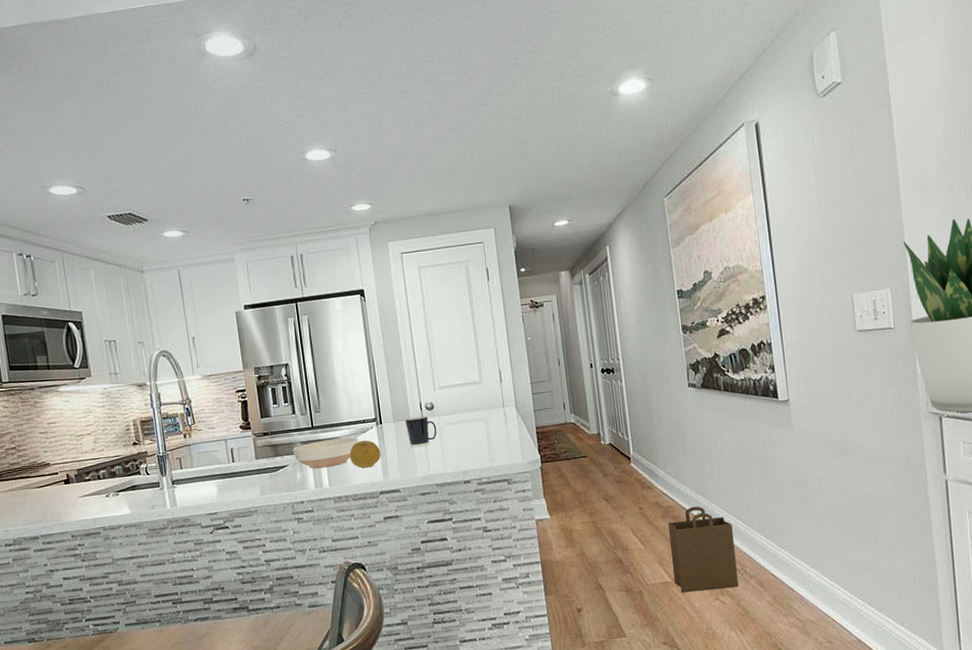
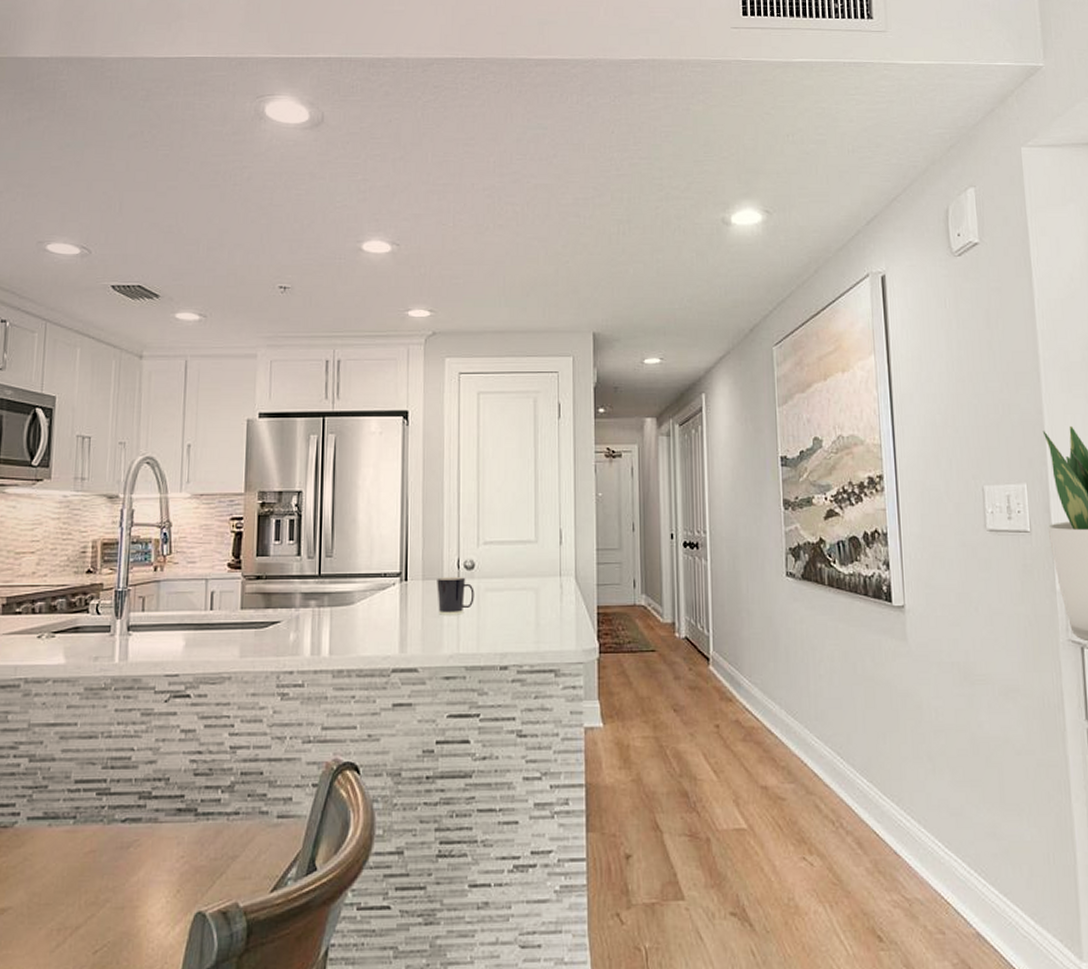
bowl: present [292,437,359,468] -> none [290,594,375,630]
fruit: present [349,440,381,468] -> none [360,599,401,636]
shopping bag: present [668,506,739,592] -> none [748,731,831,845]

